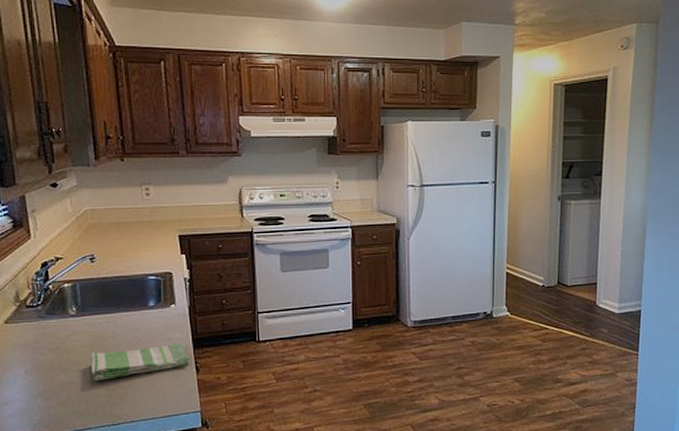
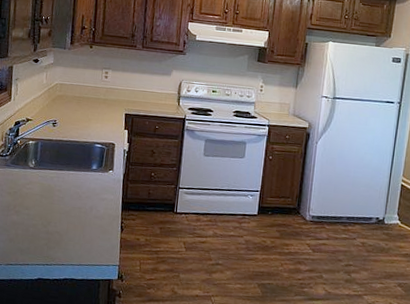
dish towel: present [90,343,190,381] -> none [37,201,118,226]

